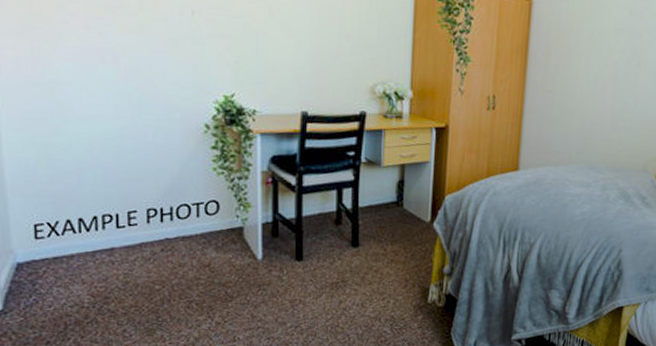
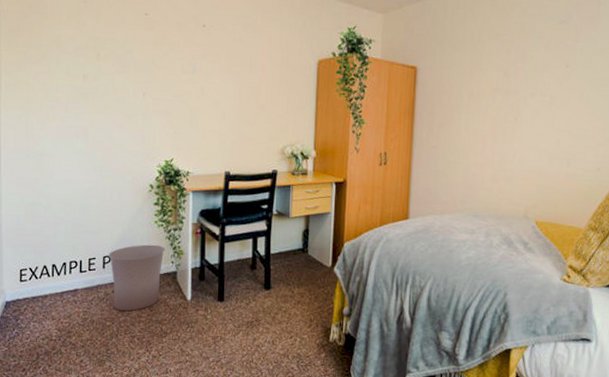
waste bin: none [153,195,228,273] -> present [108,244,165,312]

